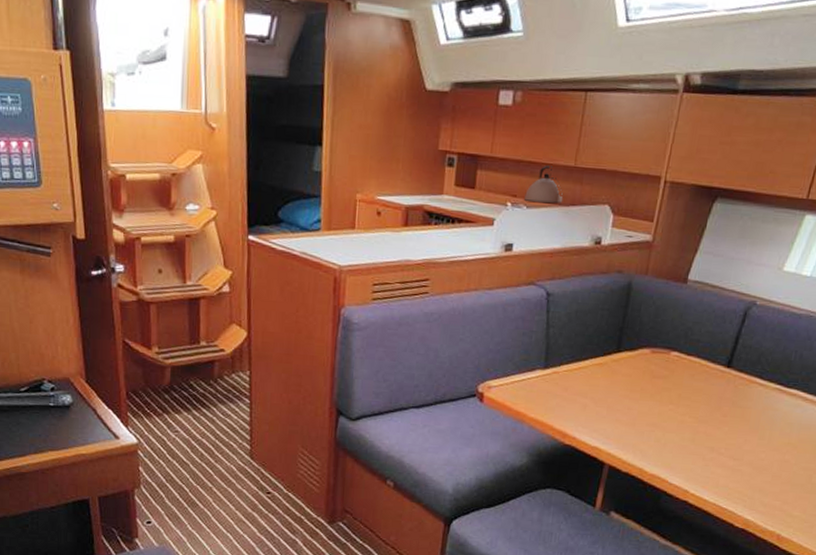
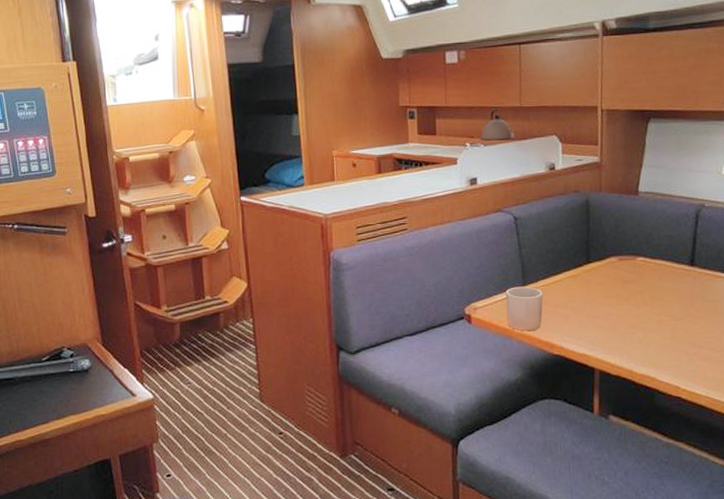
mug: none [521,368,564,418] -> present [506,286,543,332]

